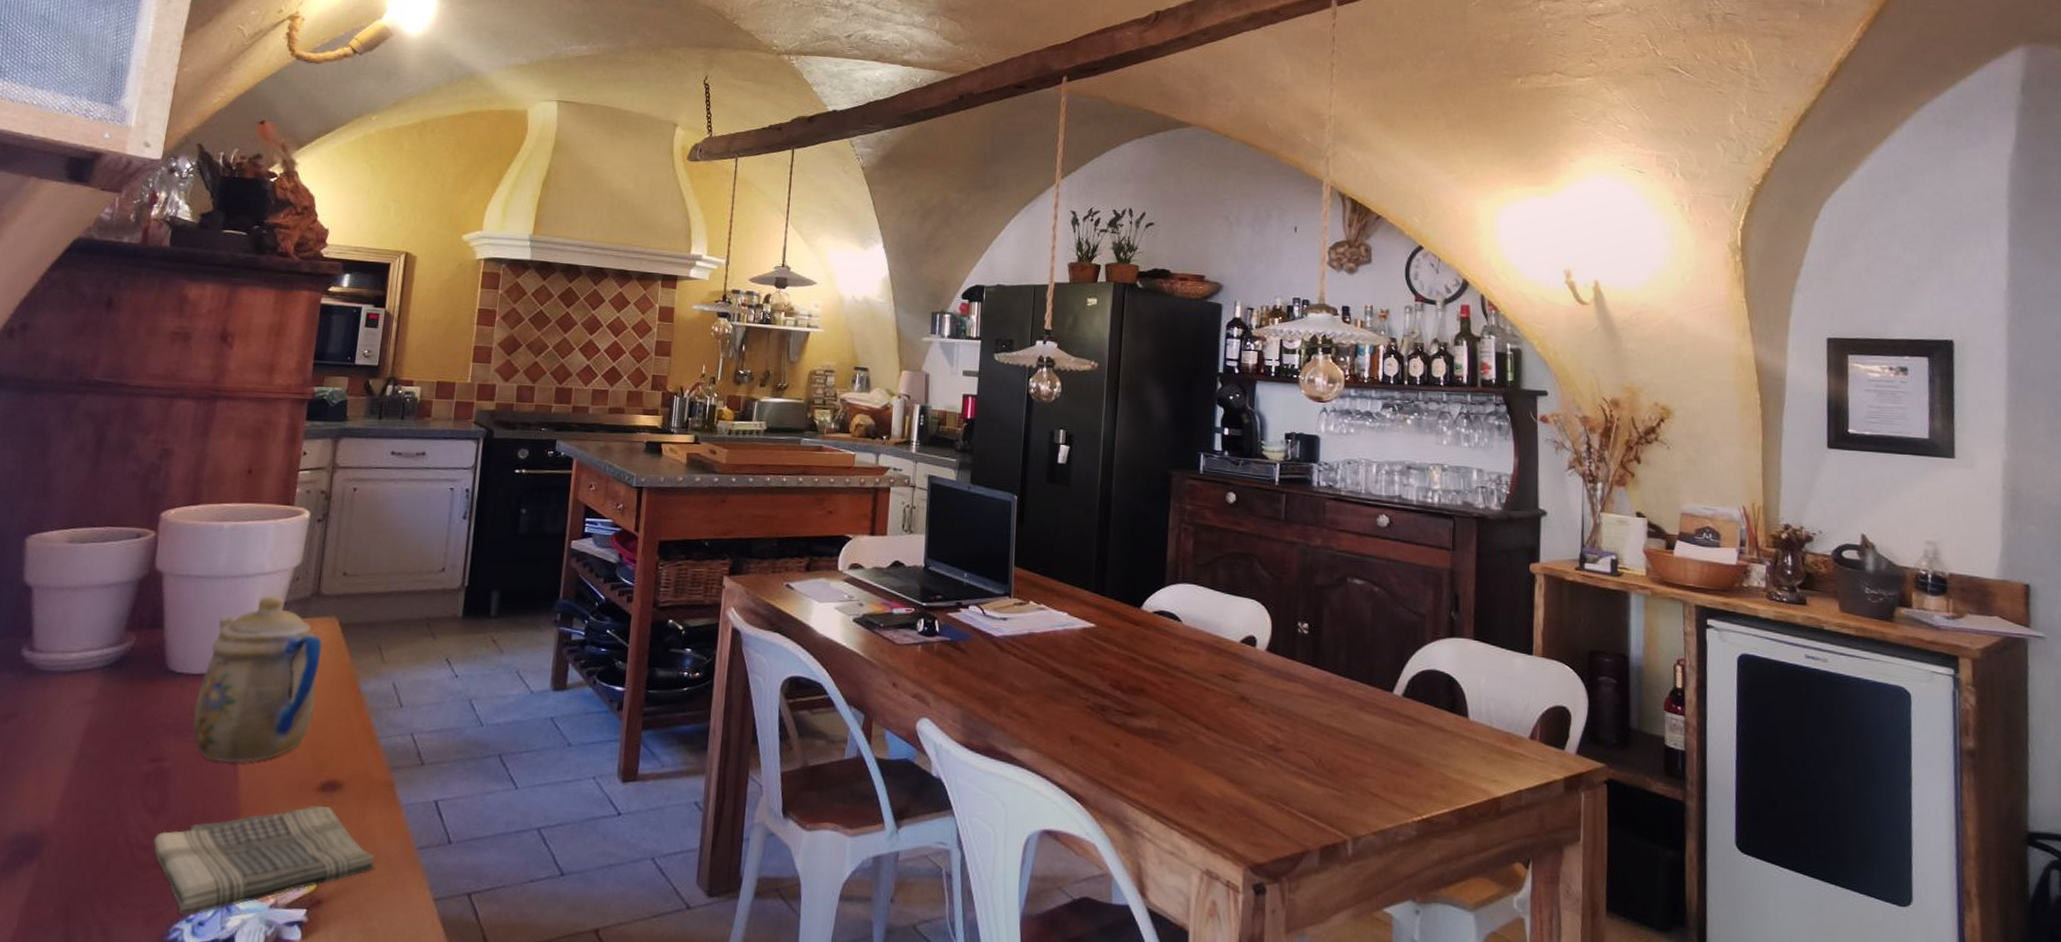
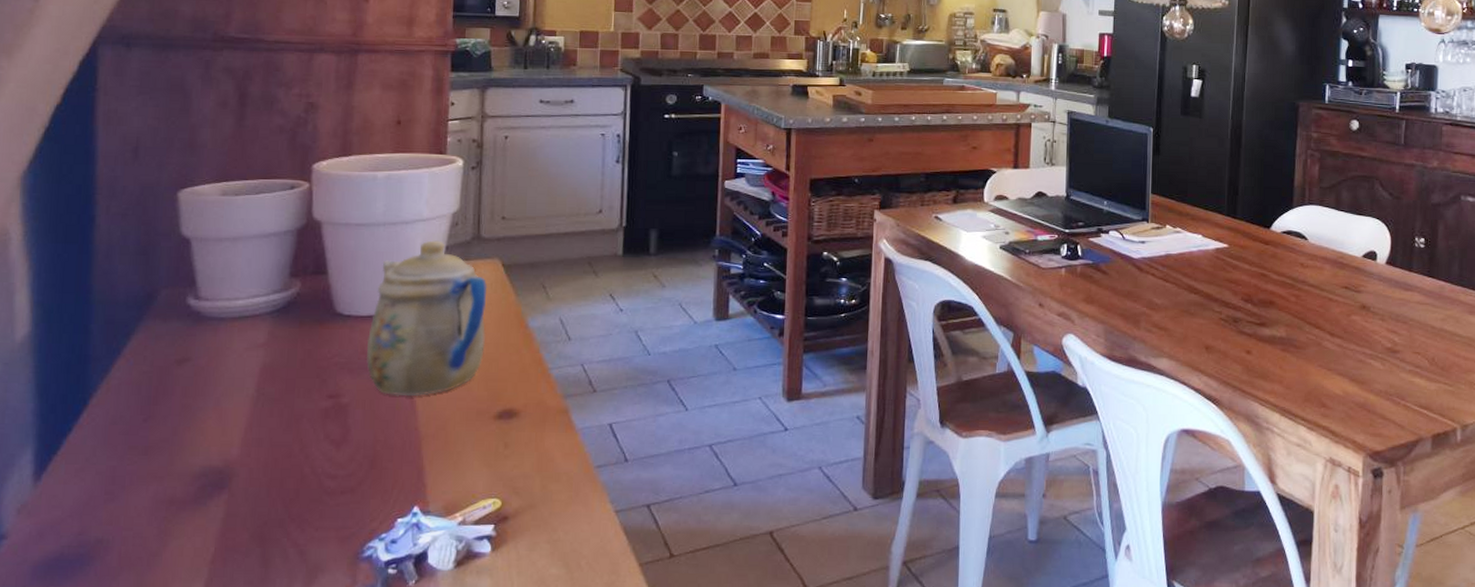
dish towel: present [153,805,375,917] -> none [339,432,556,536]

